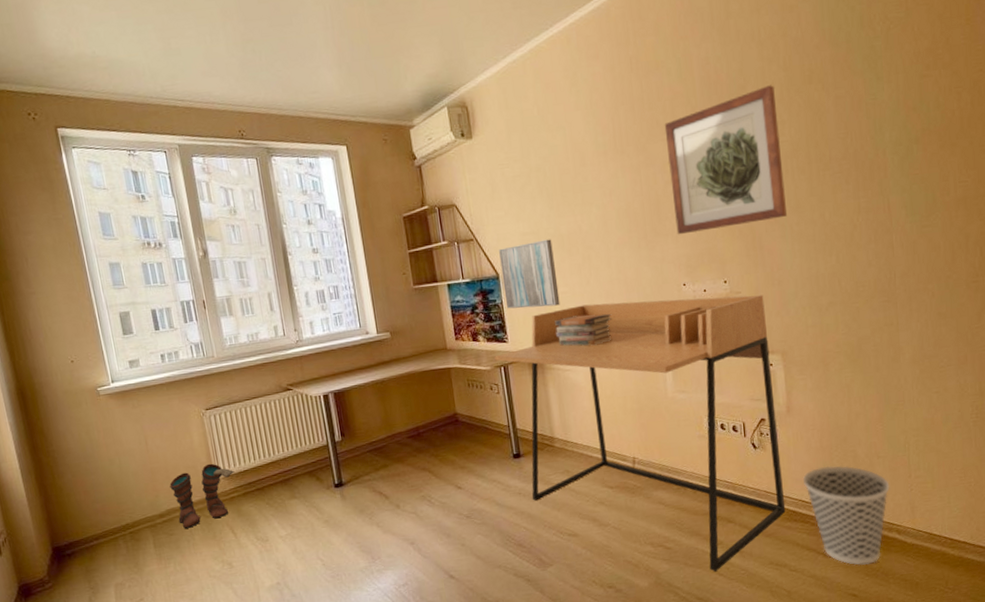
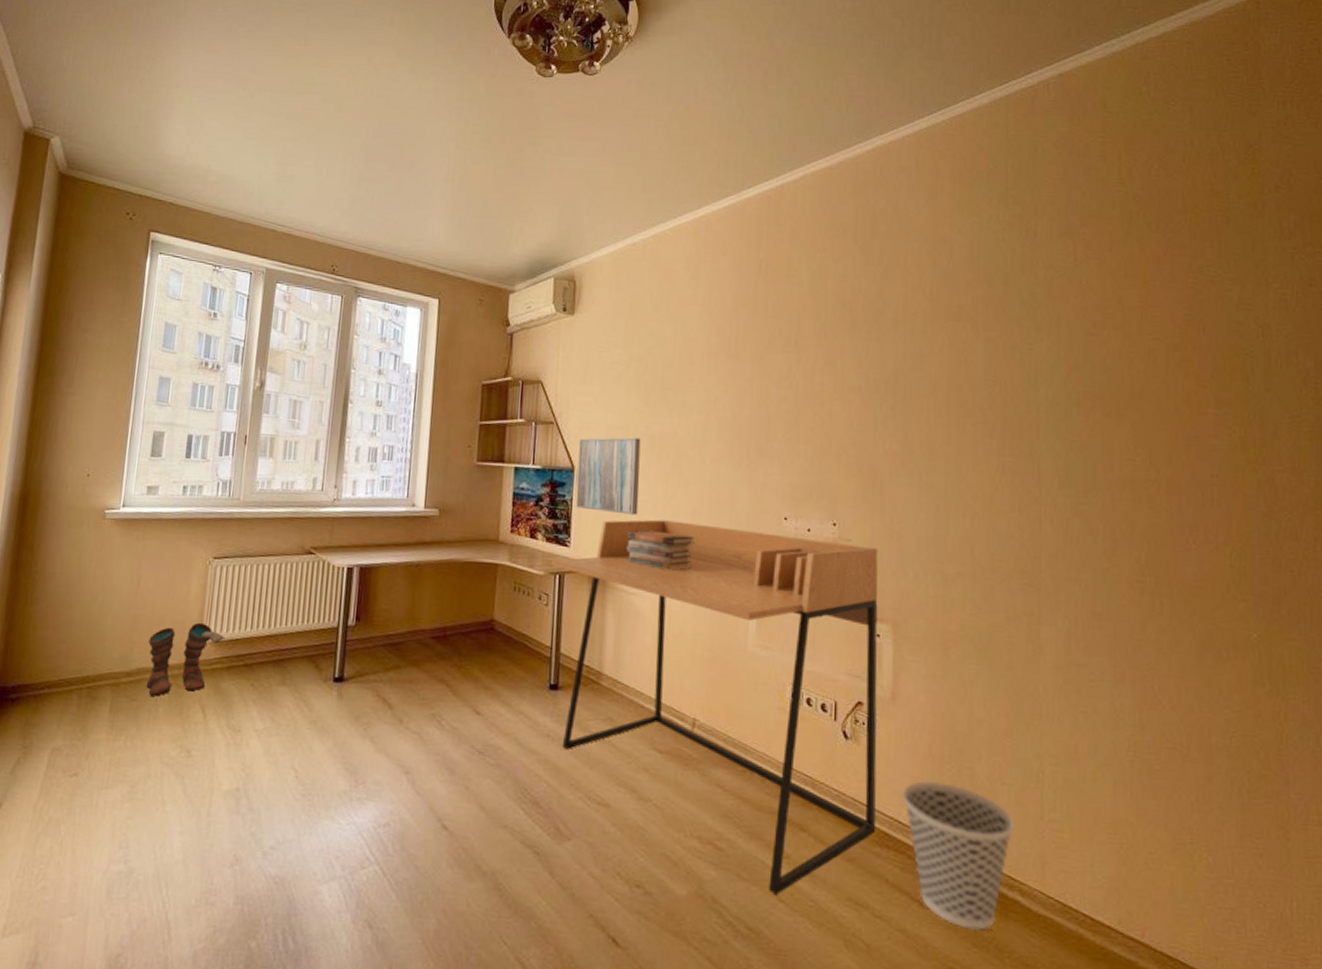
wall art: present [664,85,788,235] -> none [785,314,917,463]

